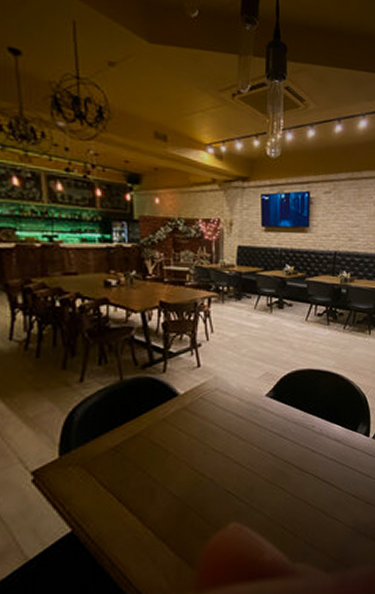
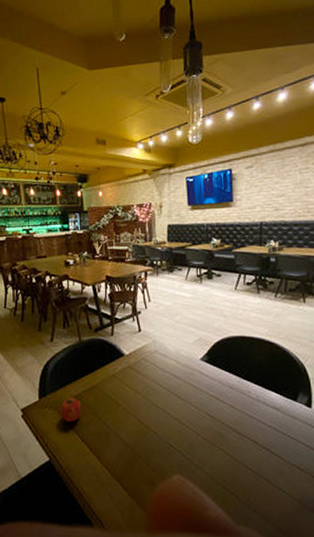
fruit: none [91,450,119,481] -> present [61,397,81,422]

